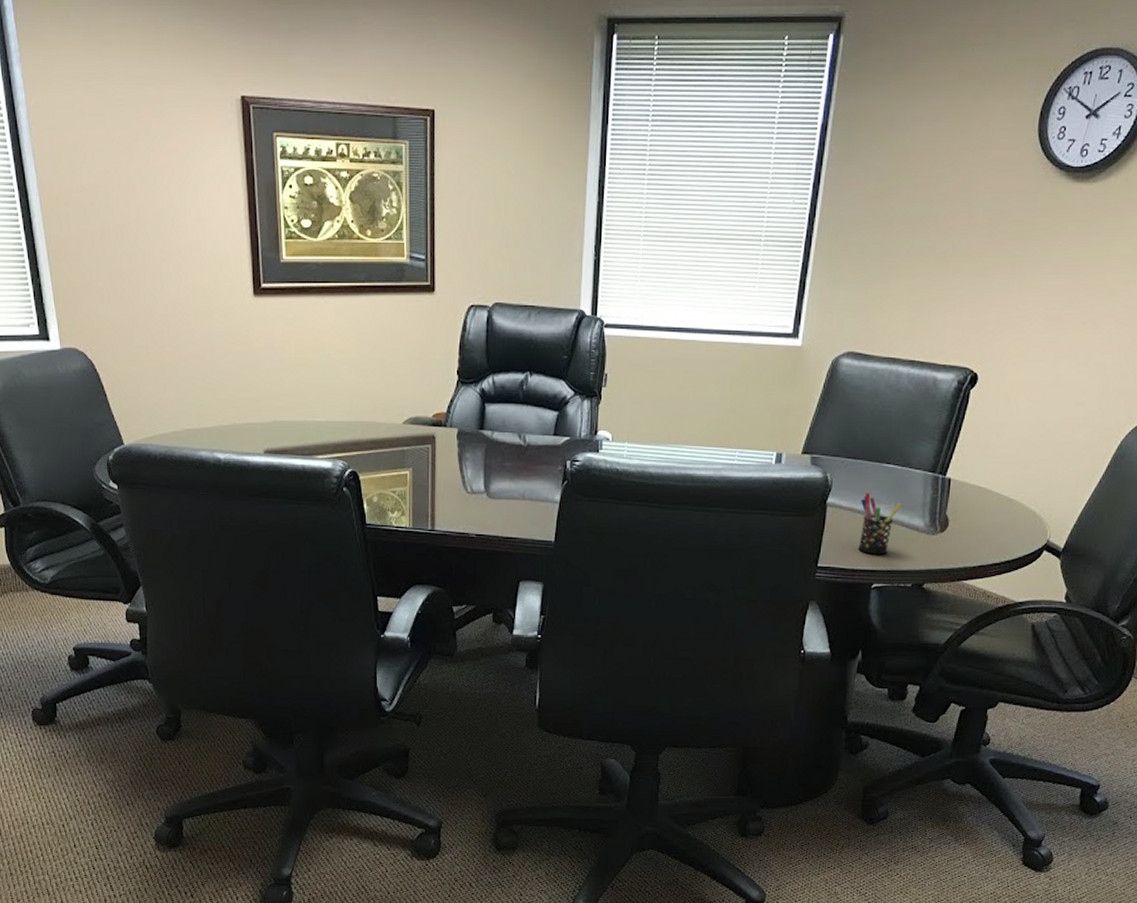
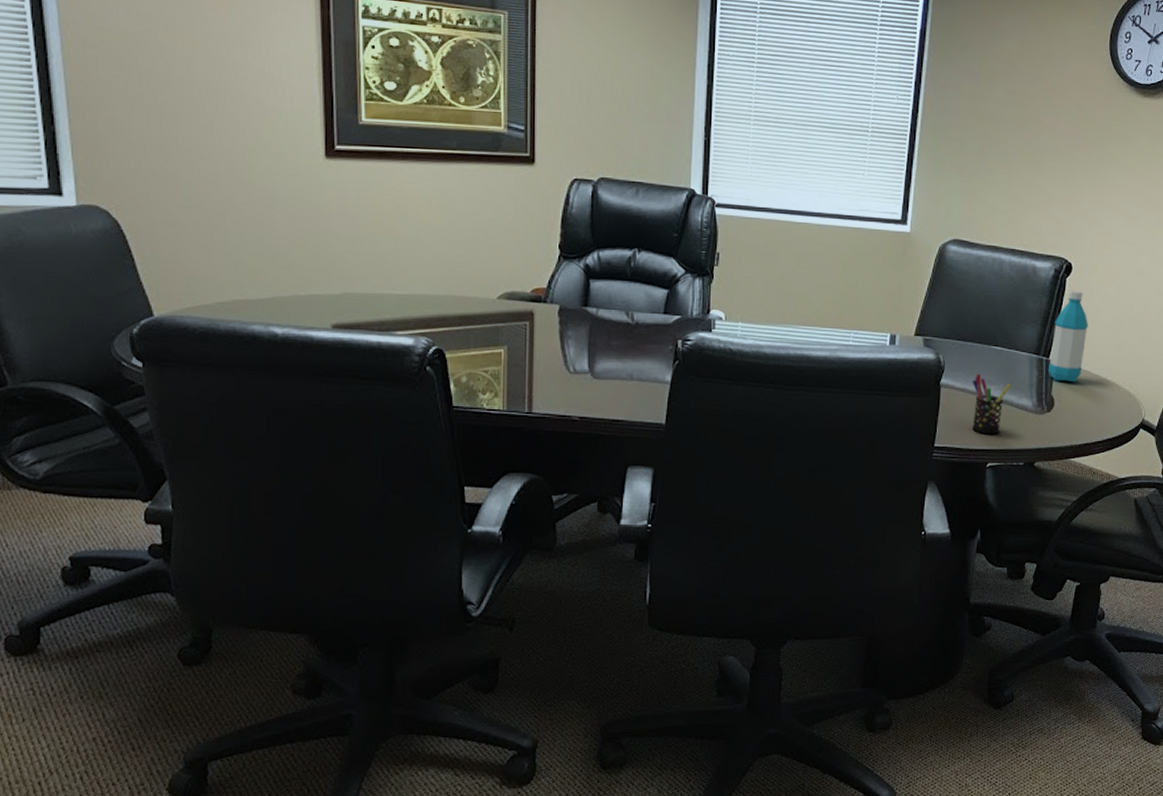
water bottle: none [943,403,992,502] -> present [1048,290,1088,383]

